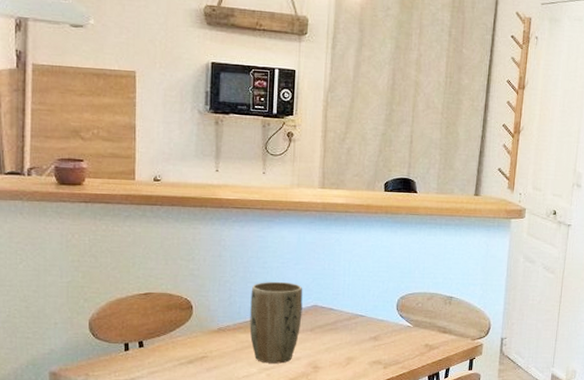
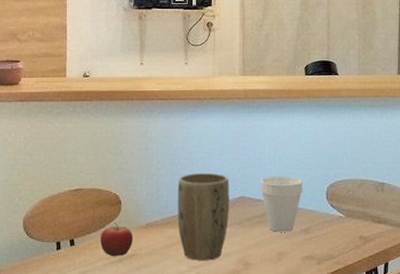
fruit: none [170,326,205,359] -> present [100,222,134,257]
cup: none [333,287,375,339] -> present [260,176,303,232]

